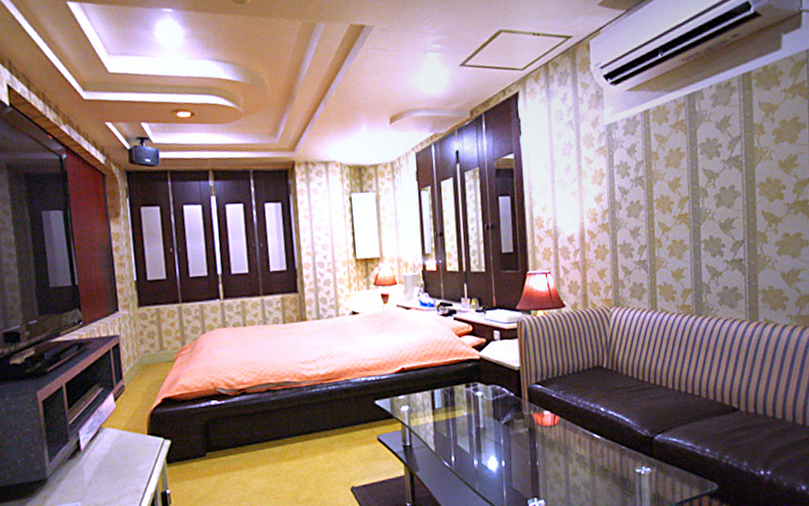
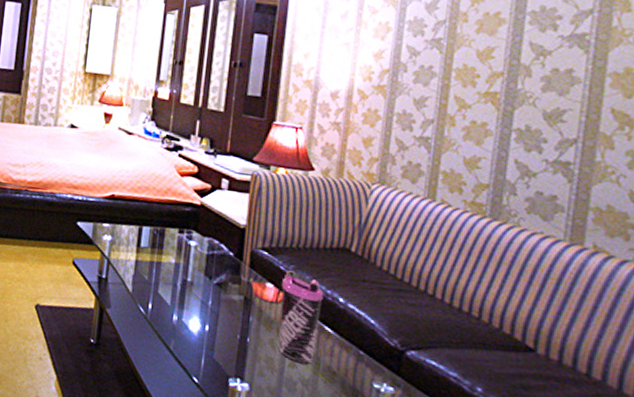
water bottle: none [555,396,590,471] -> present [277,270,324,365]

